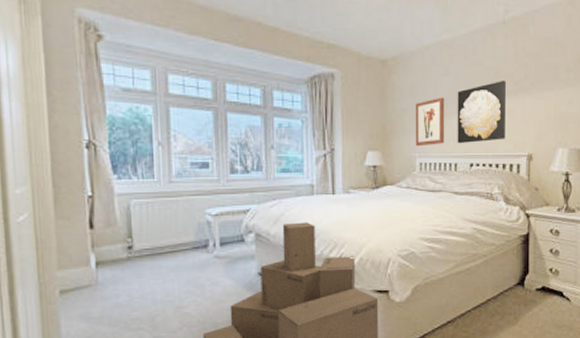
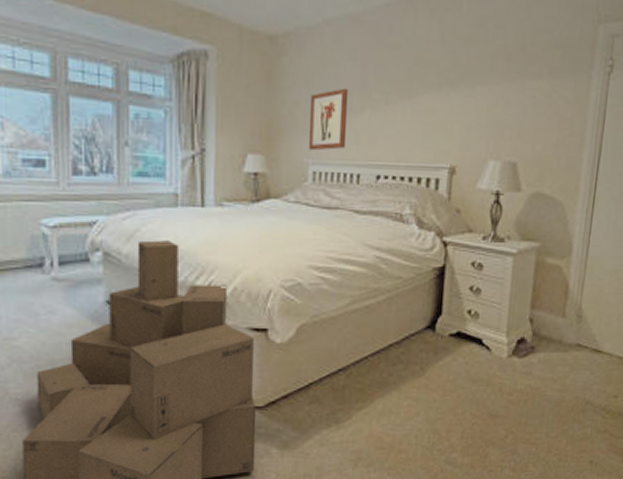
wall art: present [457,81,506,144] -> none [361,70,428,150]

